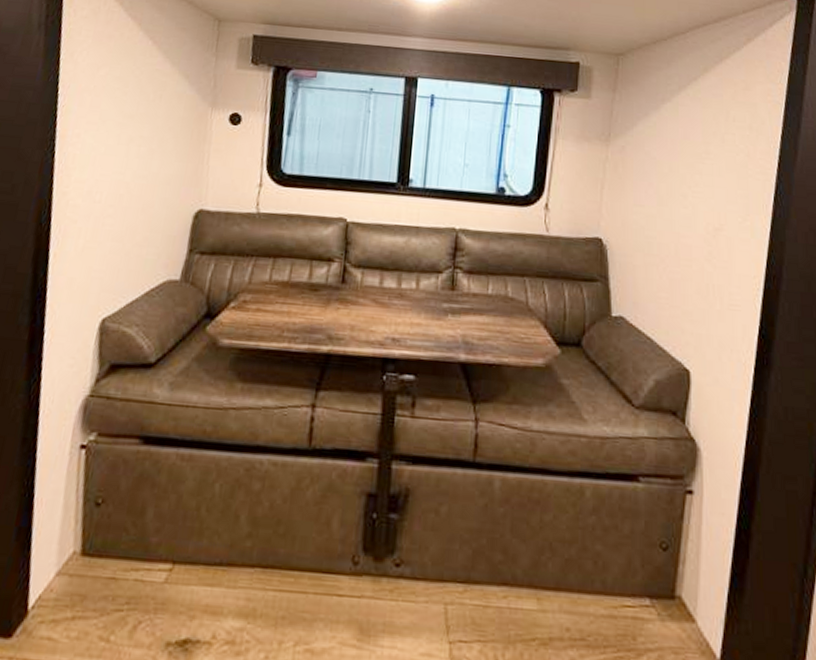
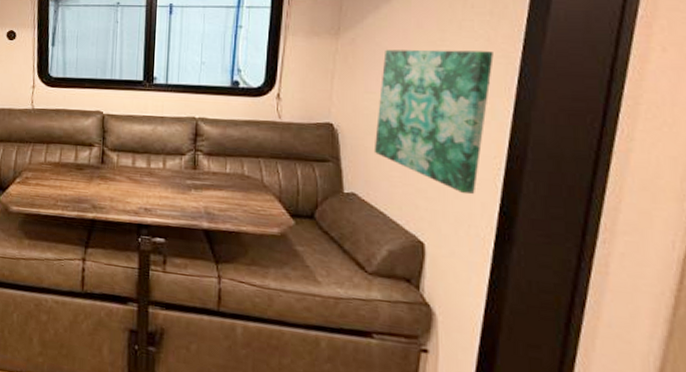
wall art: none [642,160,753,317] -> present [374,49,494,195]

